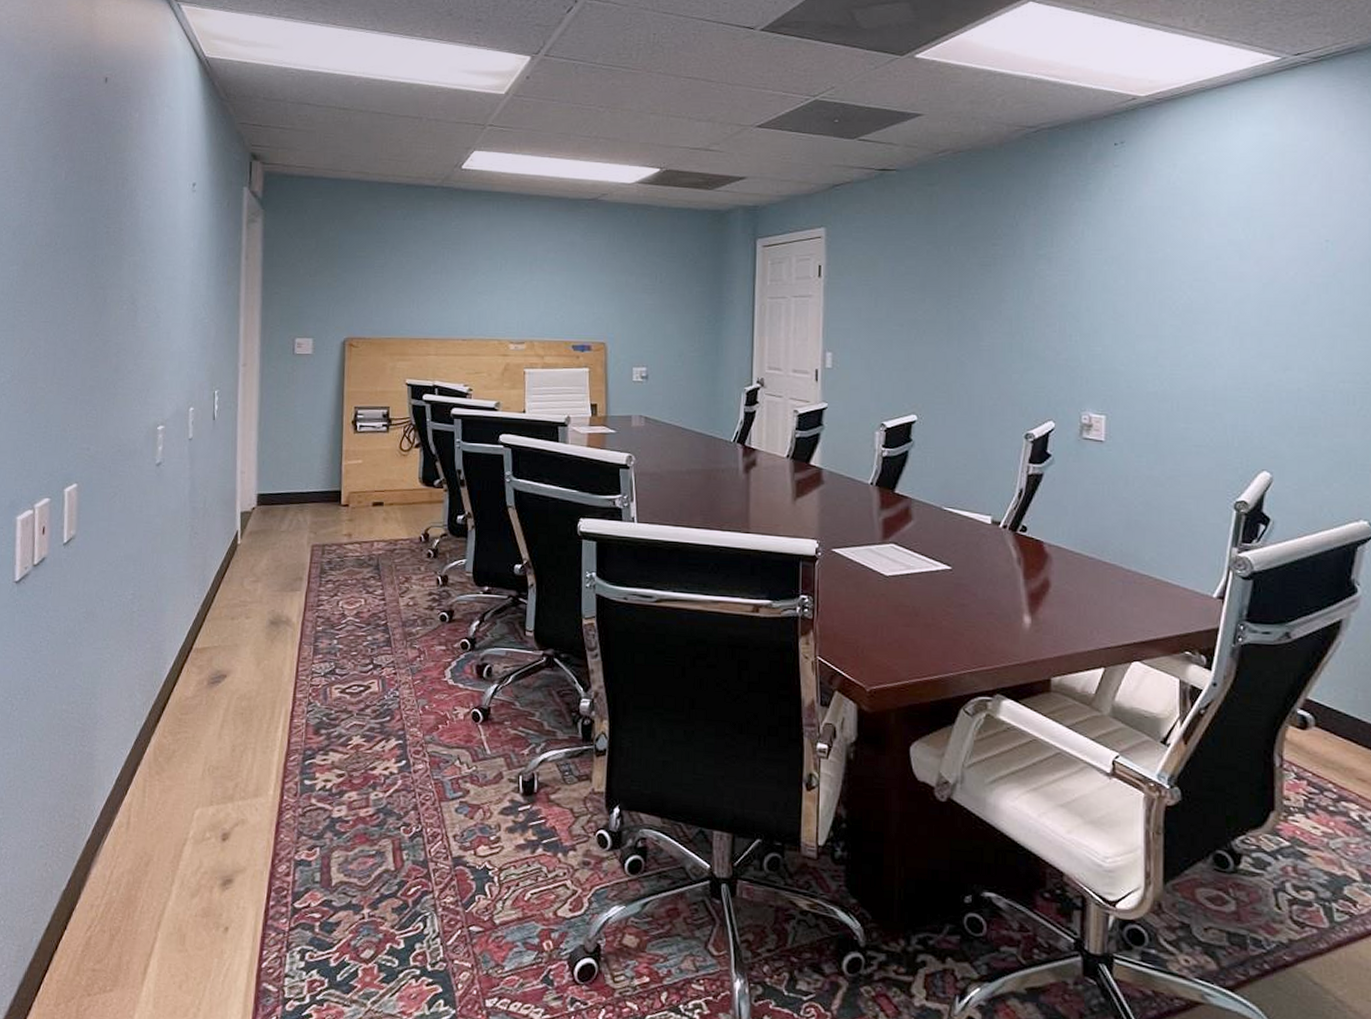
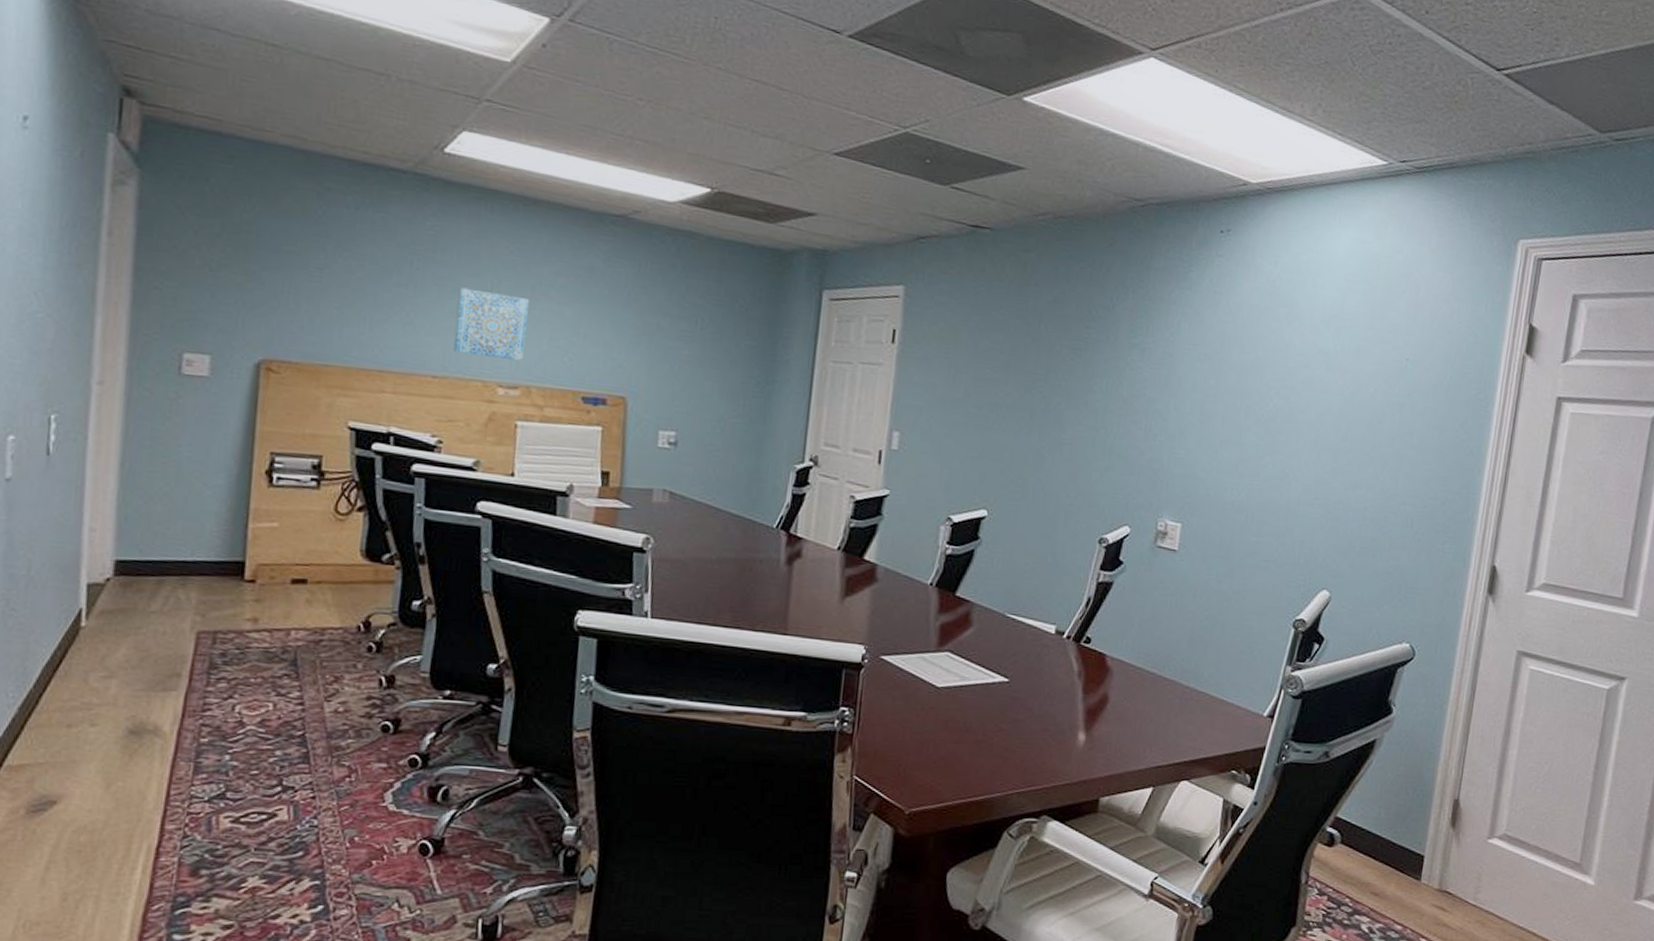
wall art: none [476,269,528,321] -> present [453,287,529,360]

